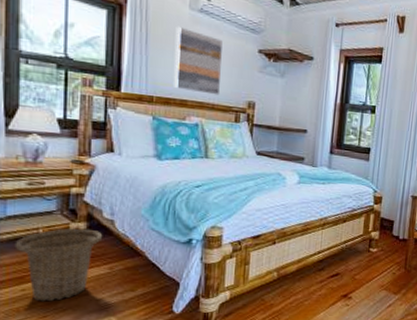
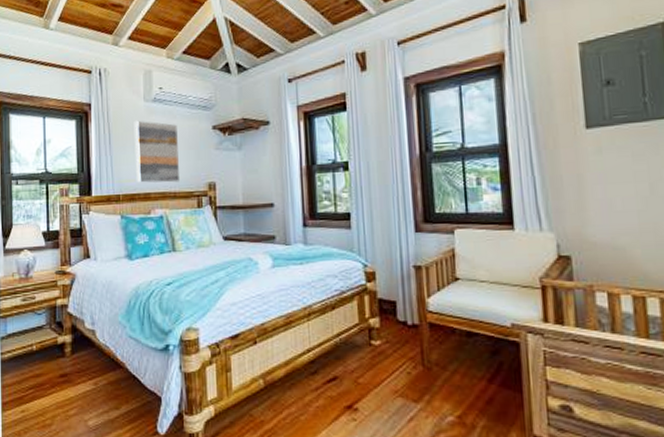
basket: present [15,228,103,302] -> none [14,341,86,424]

